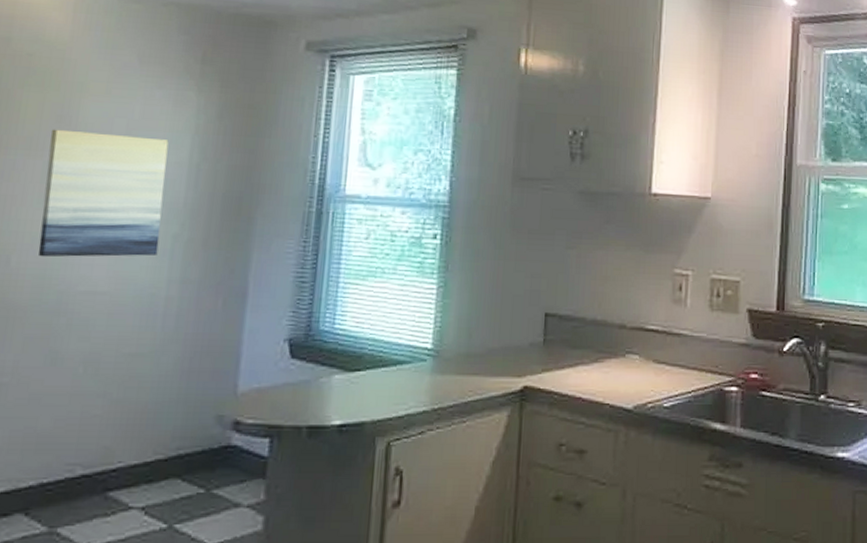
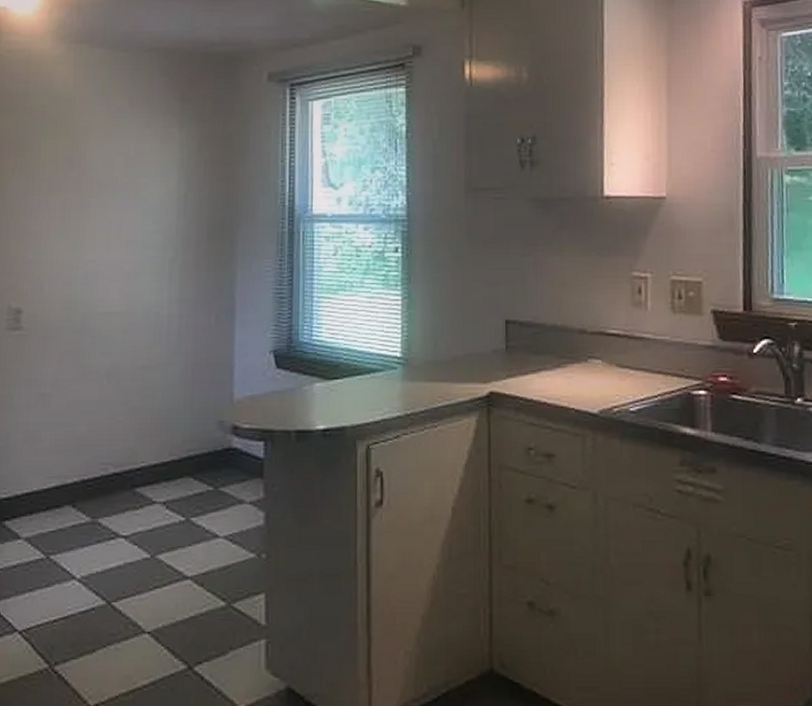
wall art: present [38,129,169,257] -> none [64,170,160,284]

